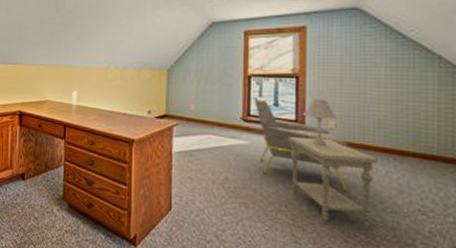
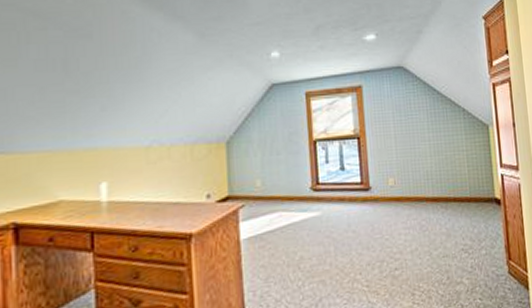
armchair: present [254,96,348,192] -> none [321,162,410,246]
side table: present [288,137,377,230] -> none [356,196,430,283]
table lamp: present [302,99,337,147] -> none [366,157,395,206]

